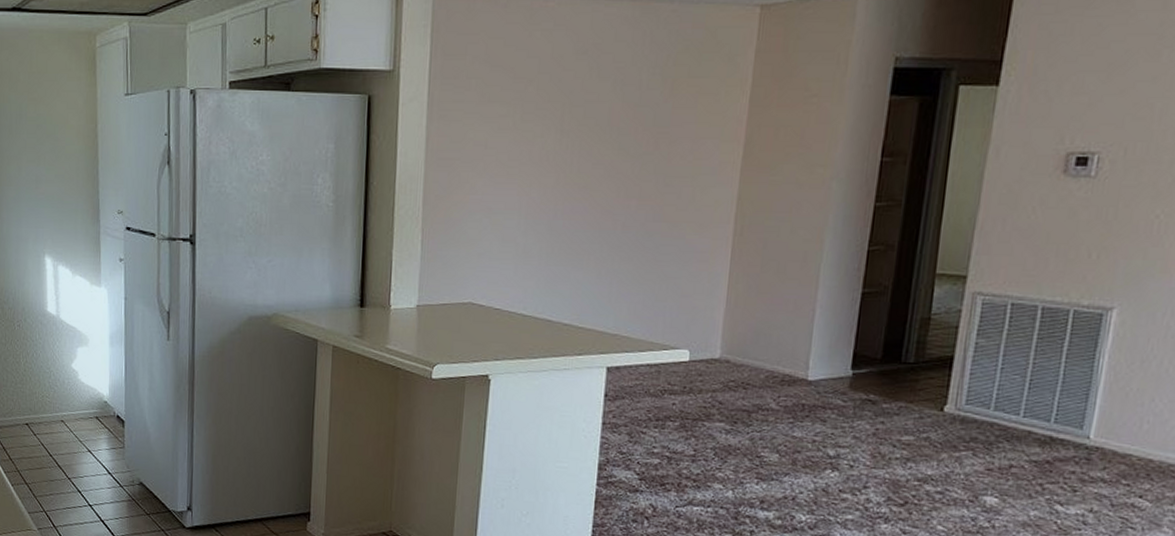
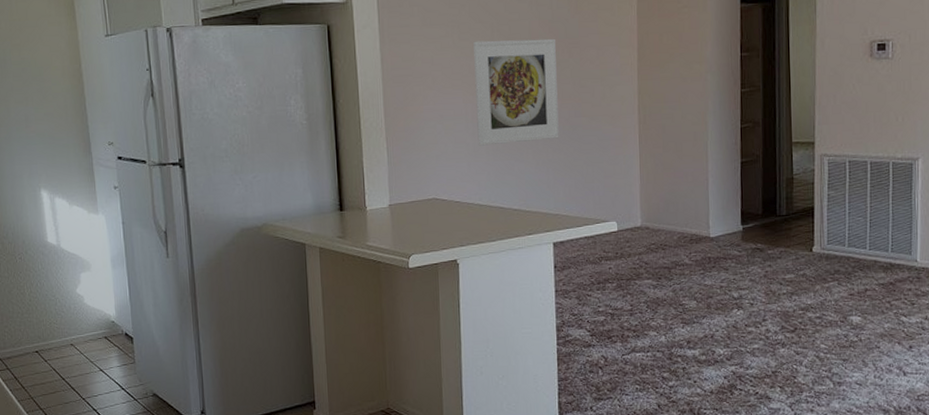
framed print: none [529,124,640,247] -> present [473,38,559,146]

